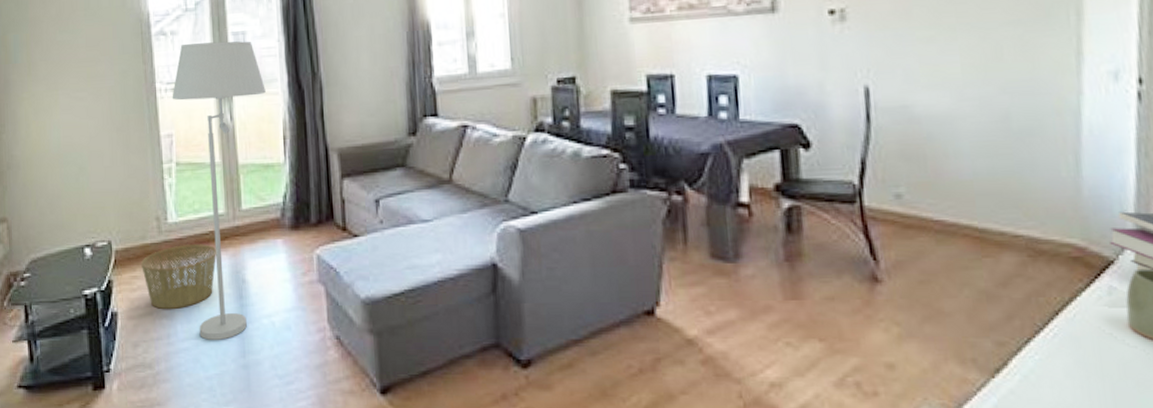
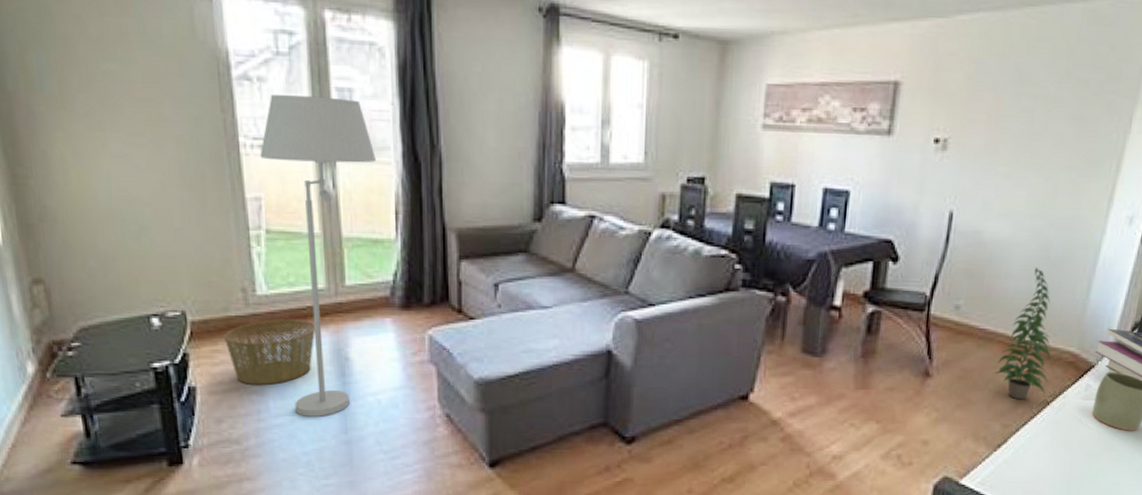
plant: none [967,142,1049,309] -> present [994,268,1051,400]

